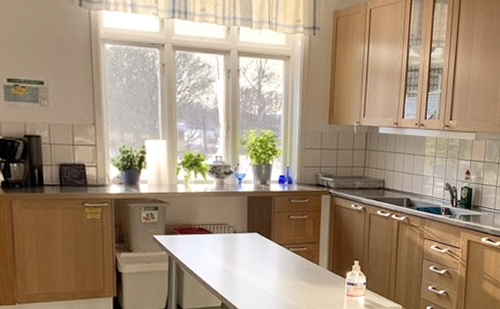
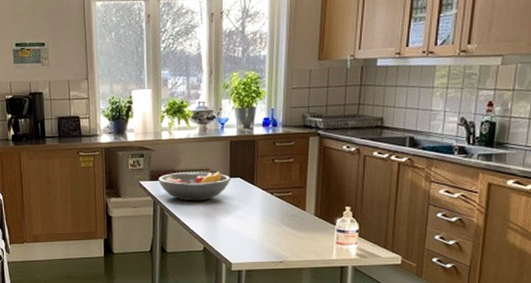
fruit bowl: none [172,226,249,257] -> present [157,171,232,202]

